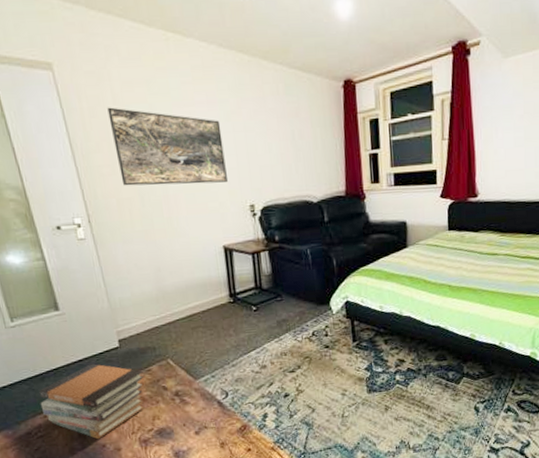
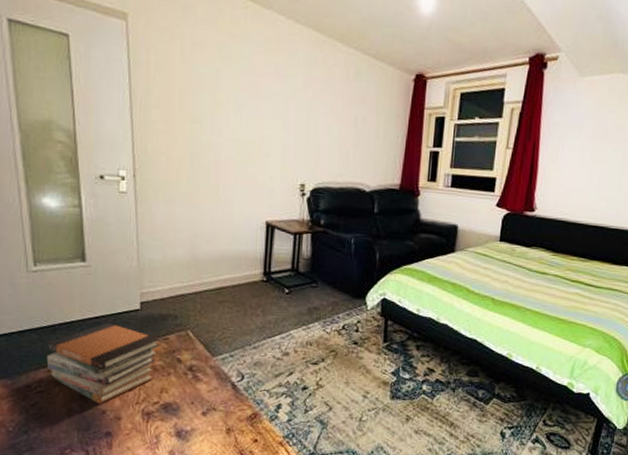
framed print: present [107,107,229,186] -> none [173,65,285,157]

